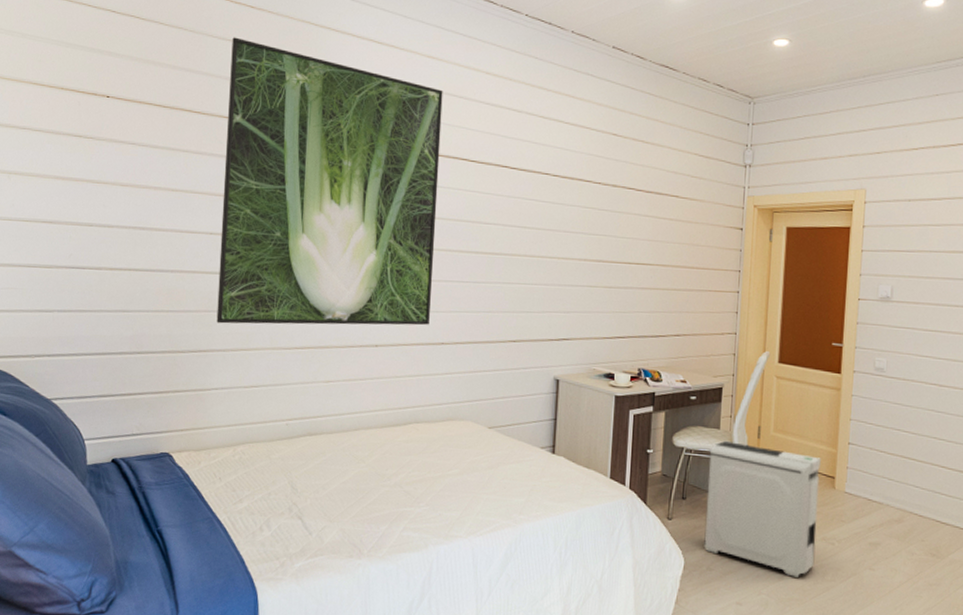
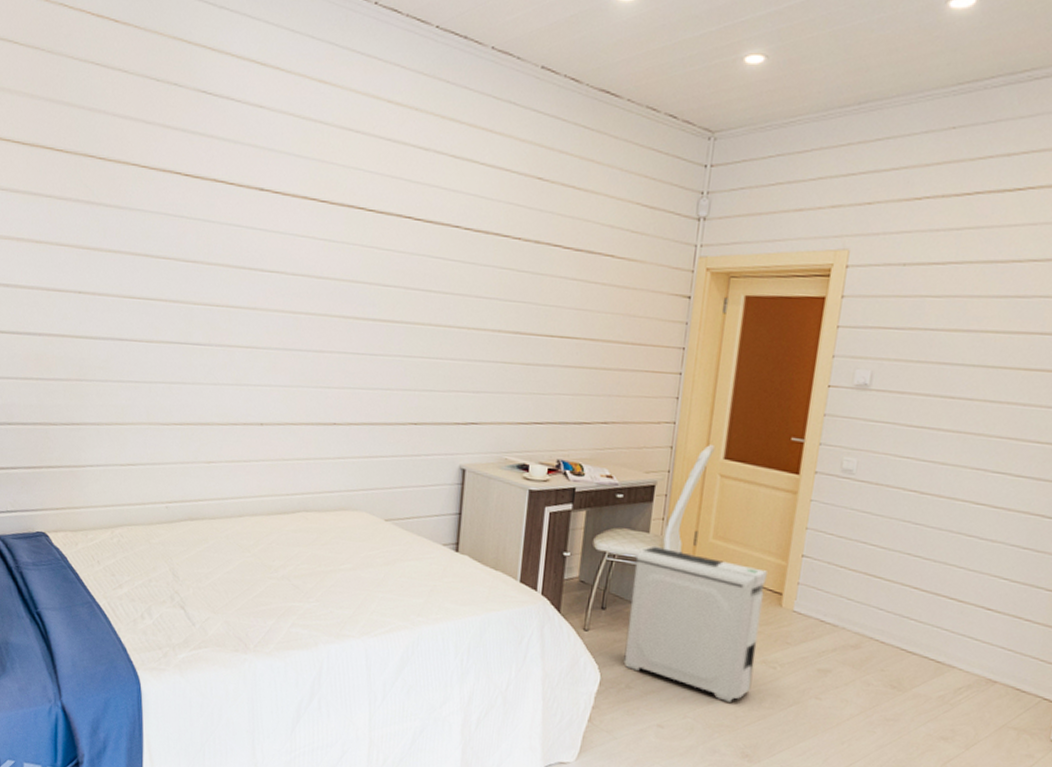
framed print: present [216,37,443,326] -> none [89,59,337,403]

